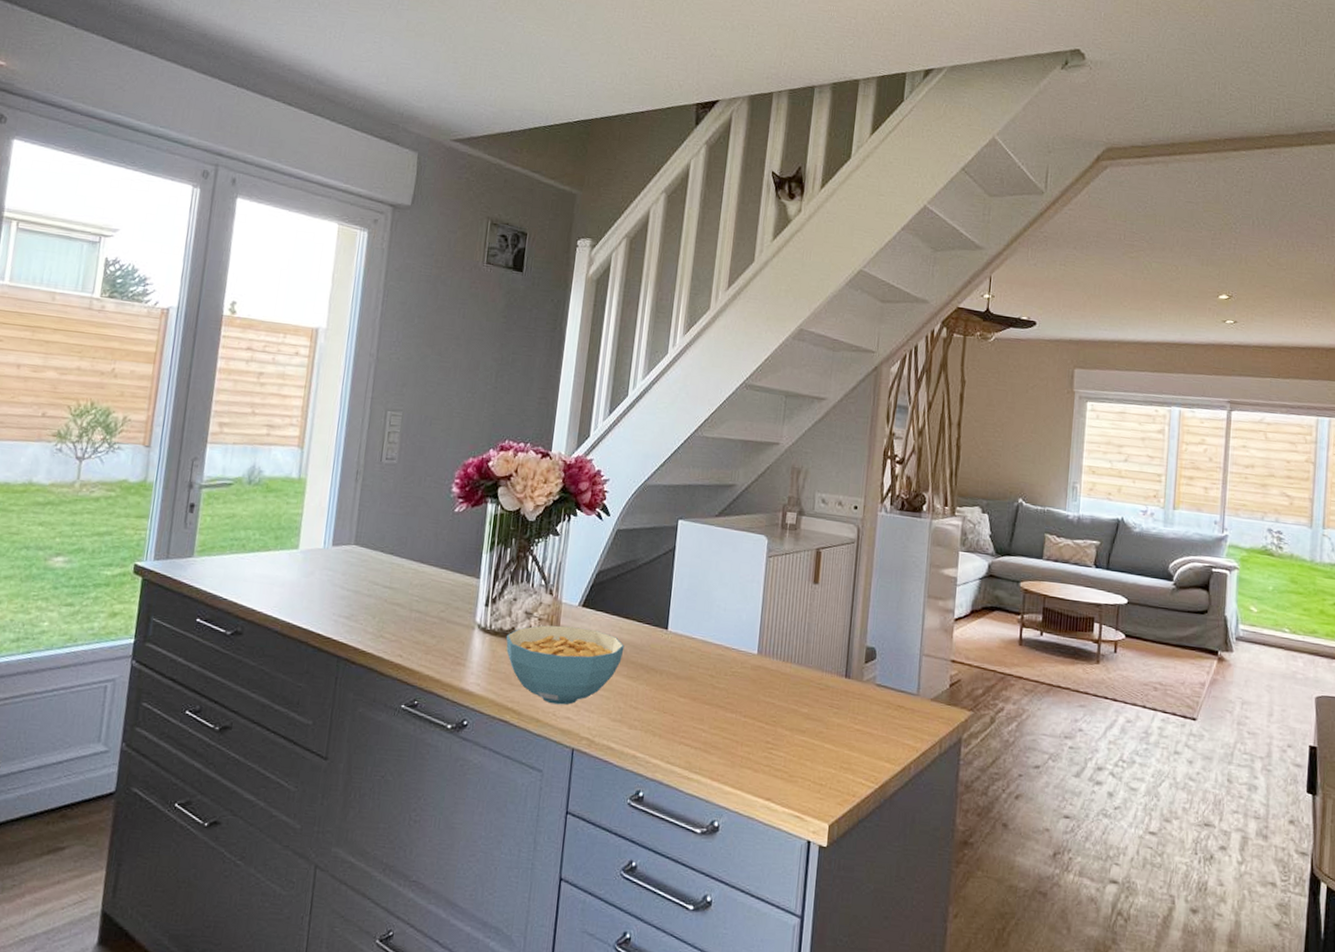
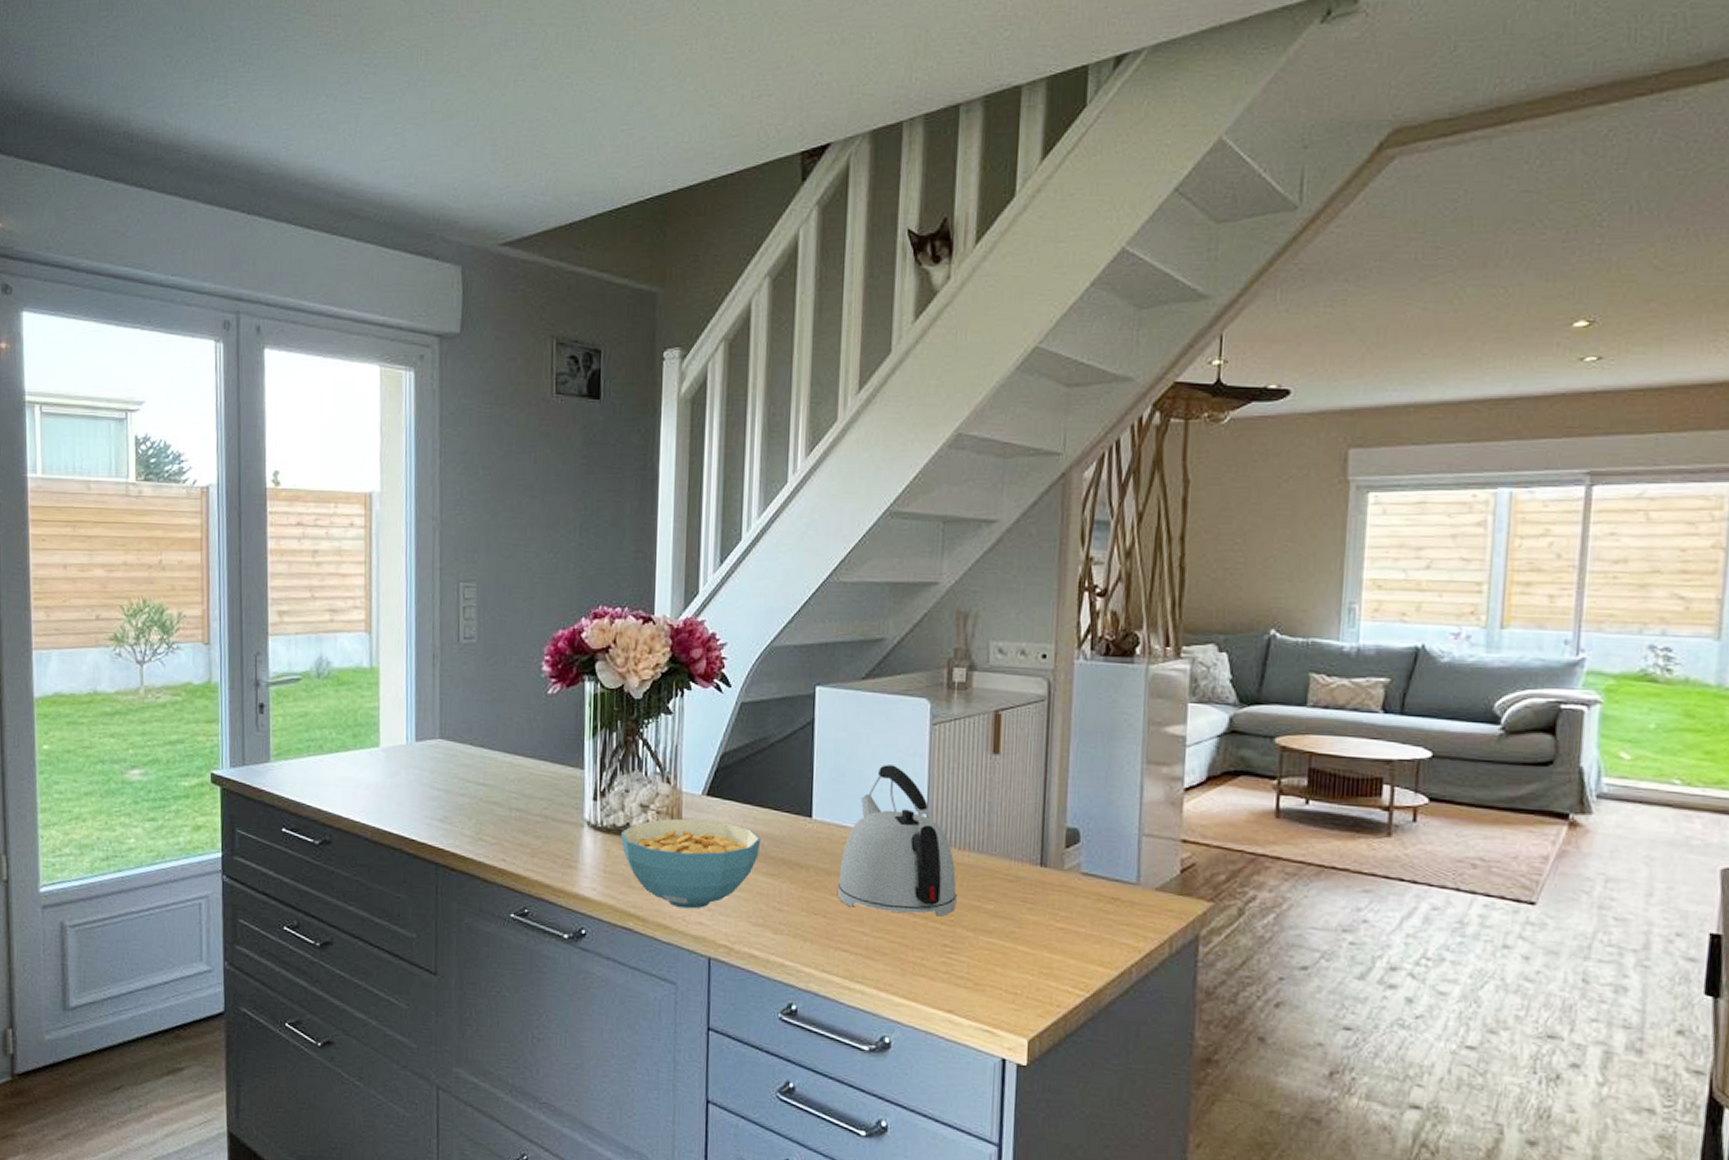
kettle: none [684,588,780,718] -> present [837,765,957,917]

